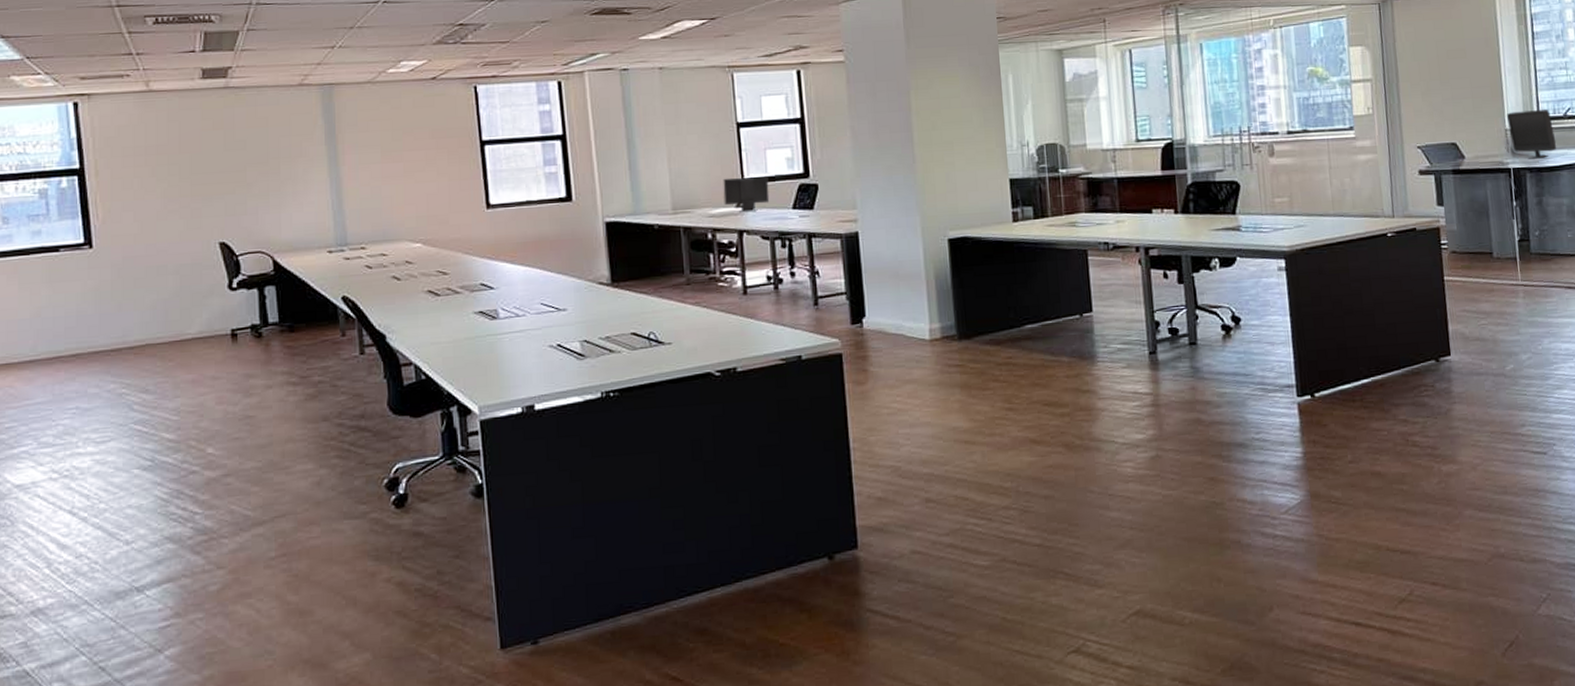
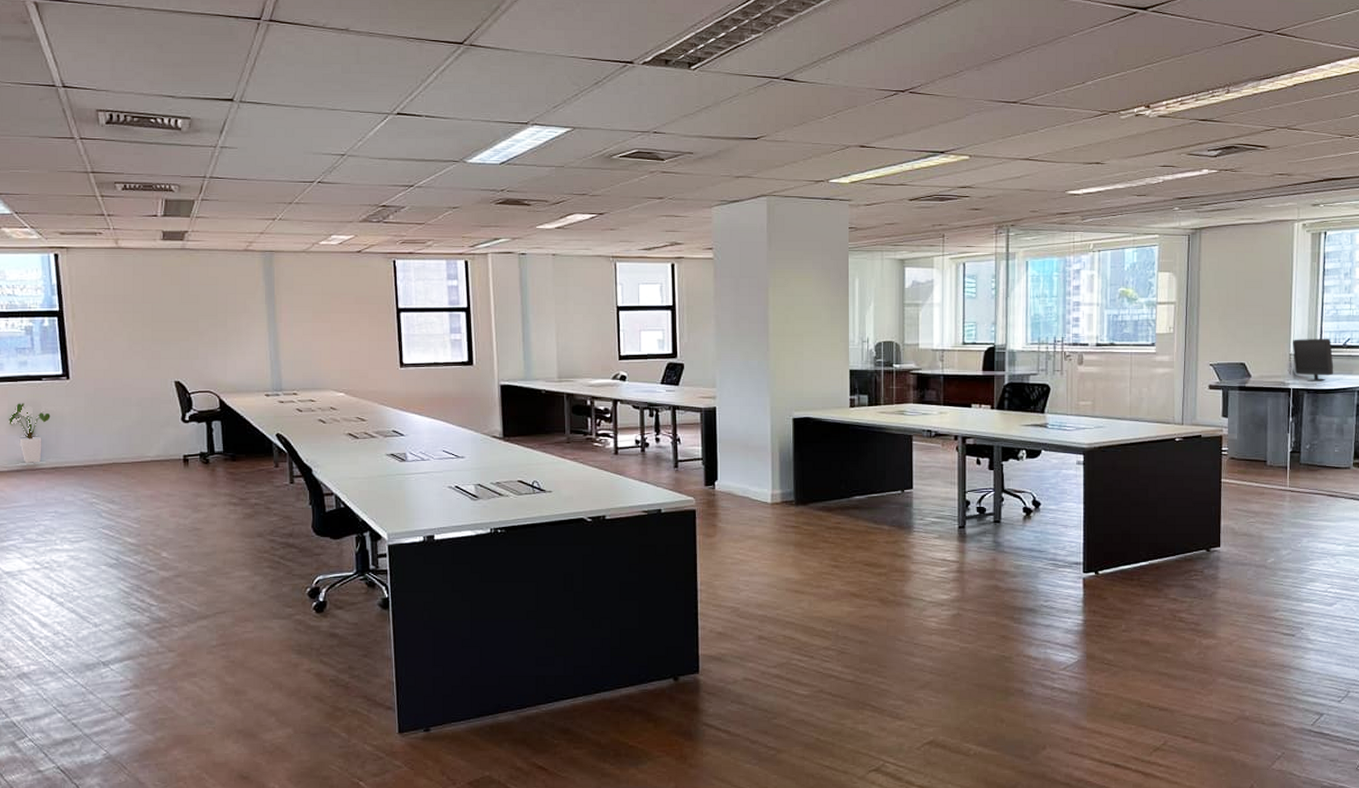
house plant: none [19,280,70,353] -> present [9,403,51,464]
computer monitor: present [723,177,770,213] -> none [602,353,642,385]

